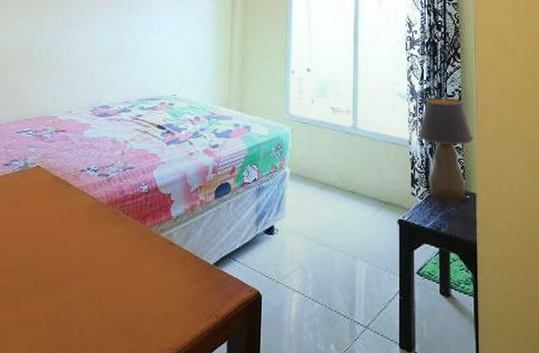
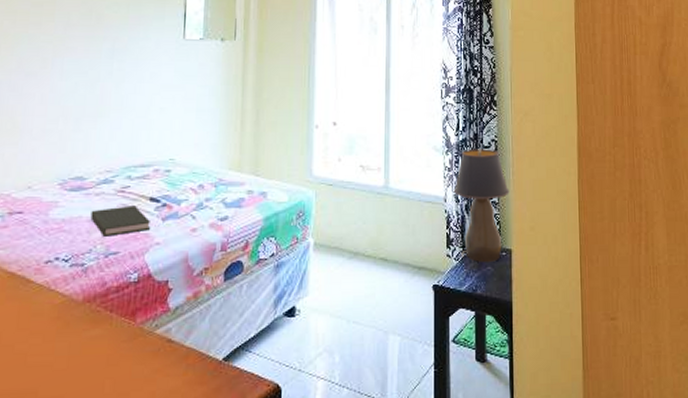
book: none [113,130,157,154] -> present [90,205,150,236]

